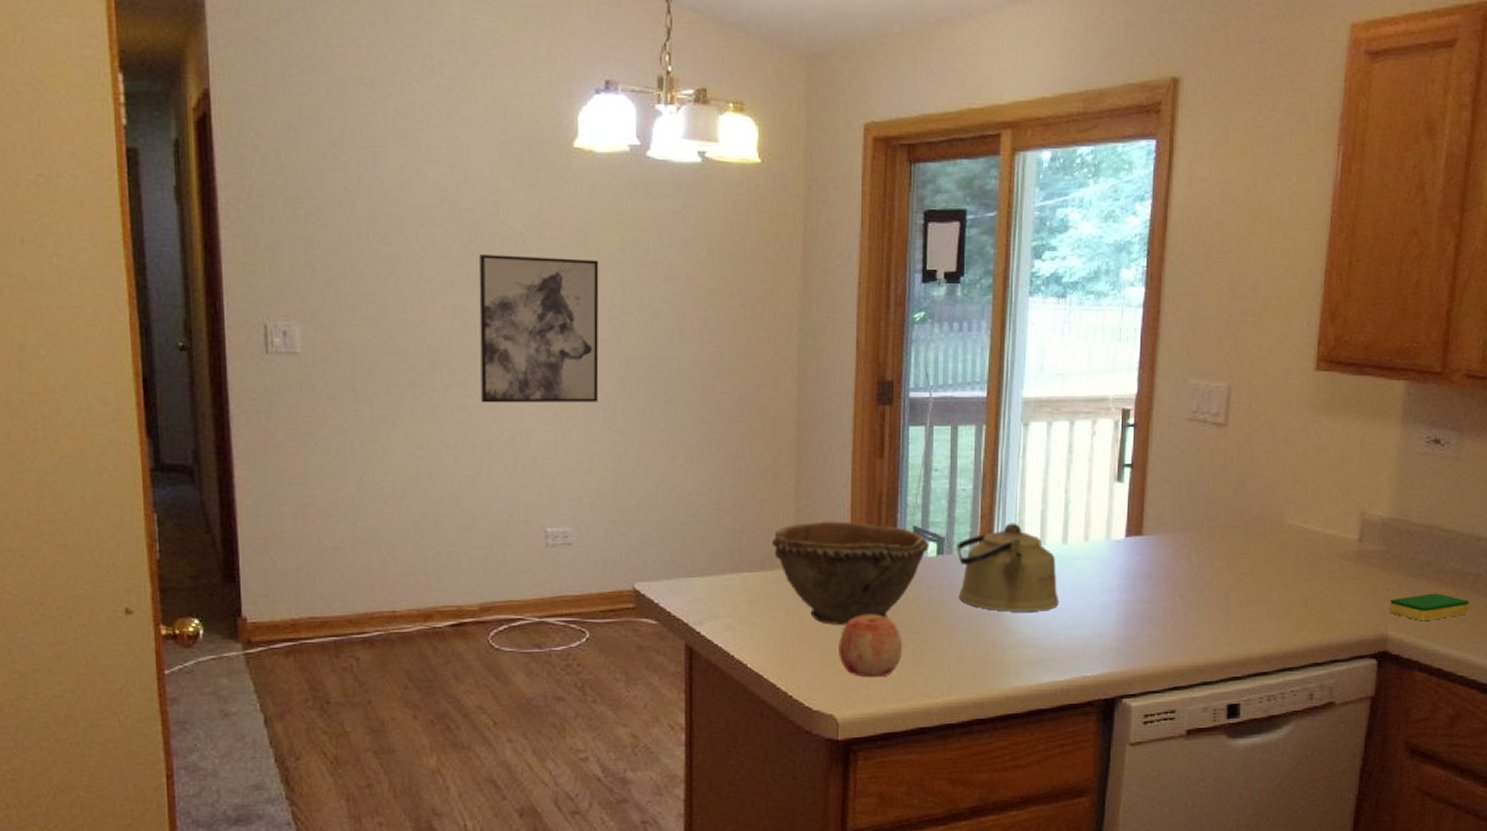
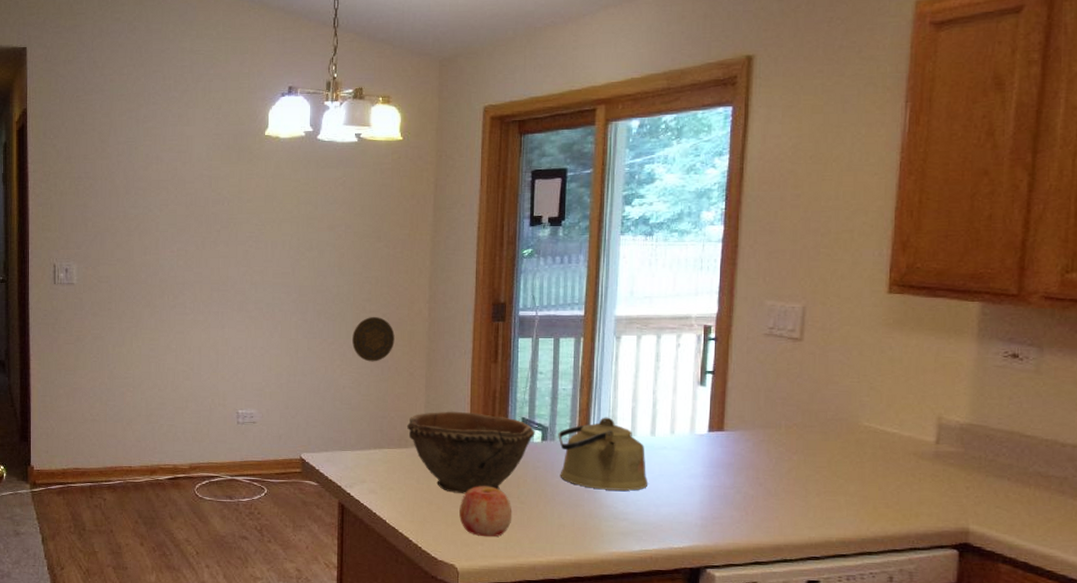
wall art: present [478,255,599,403] -> none [195,213,281,319]
decorative plate: none [699,400,755,460] -> present [352,317,395,362]
dish sponge: present [1388,593,1470,622] -> none [969,493,1056,518]

